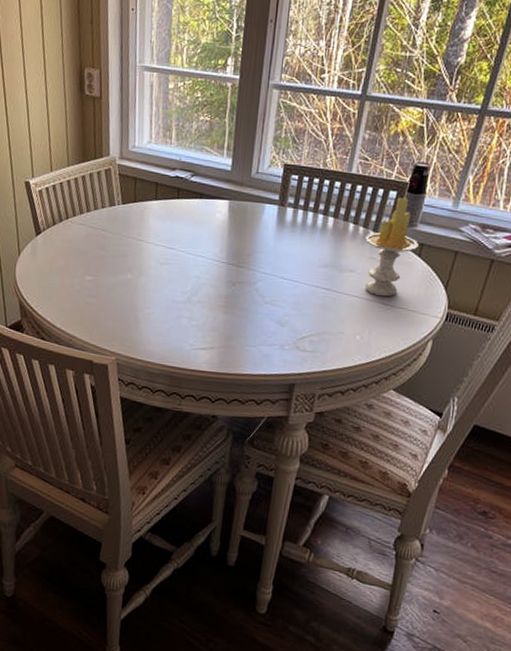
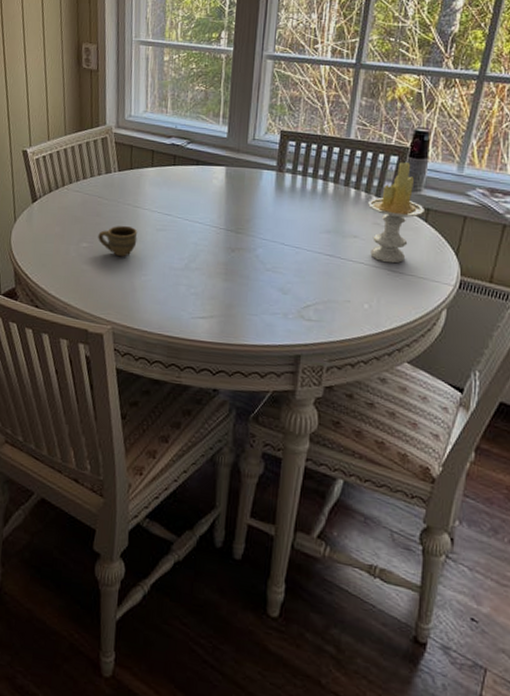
cup: none [102,259,142,291] -> present [98,225,138,257]

